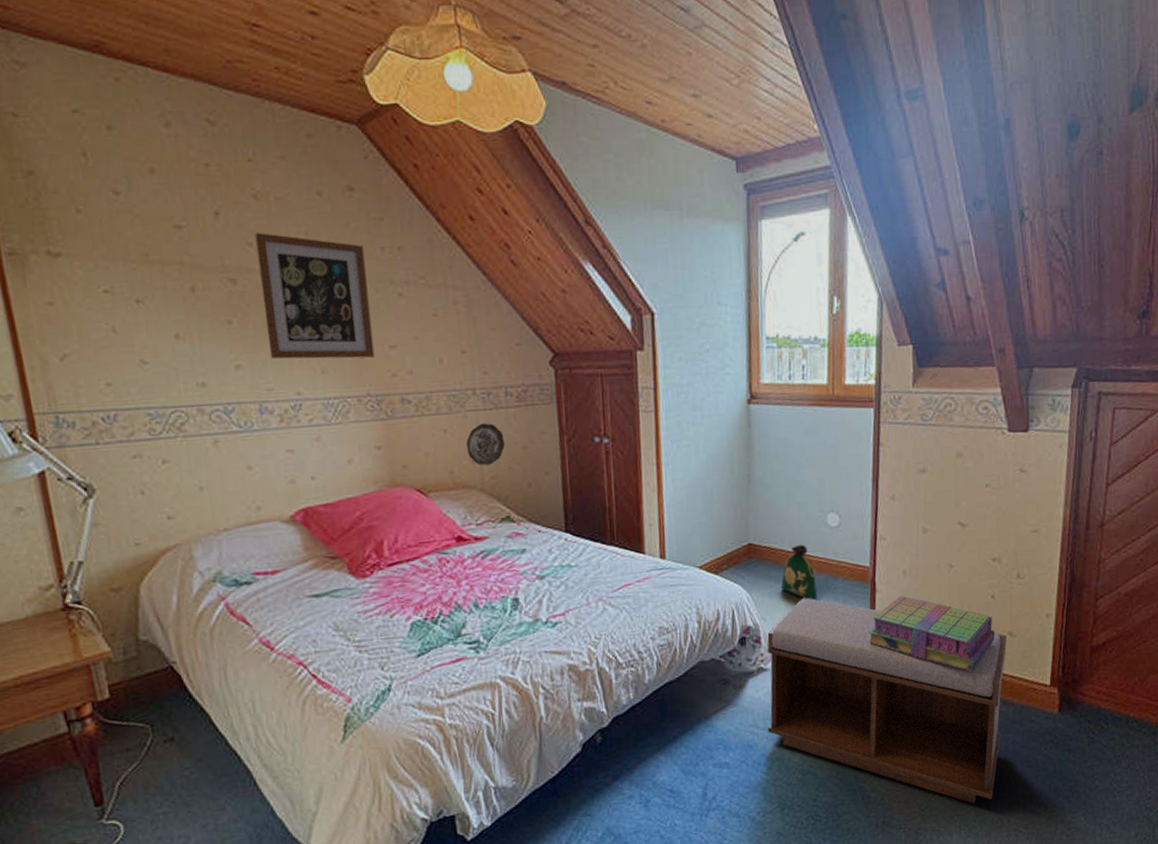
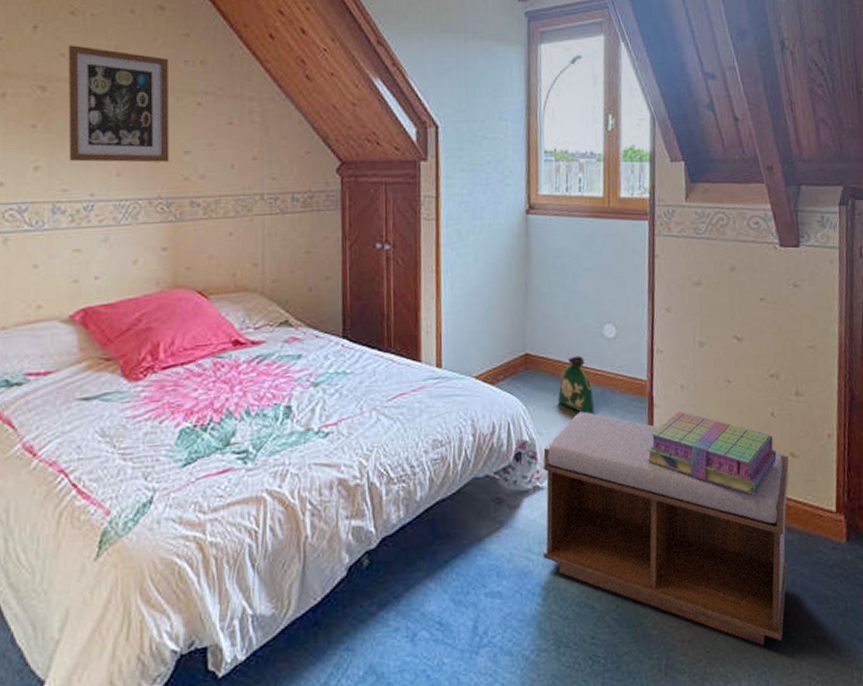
decorative plate: present [466,422,505,466] -> none [251,227,288,269]

